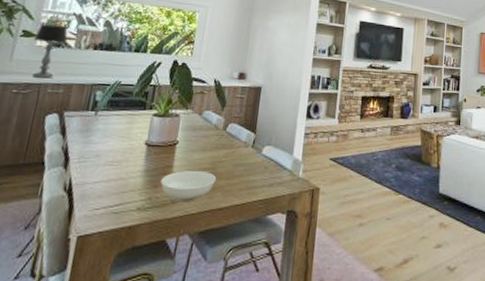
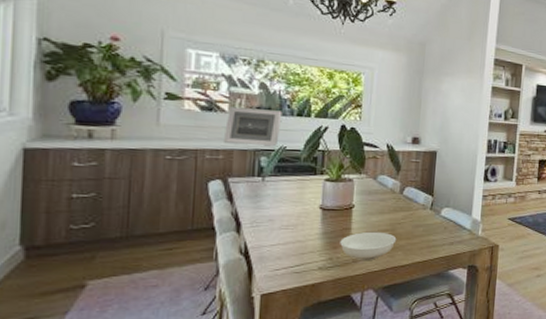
table lamp: present [31,23,68,80] -> none [181,85,220,145]
picture frame: none [66,43,122,80] -> present [224,107,283,146]

